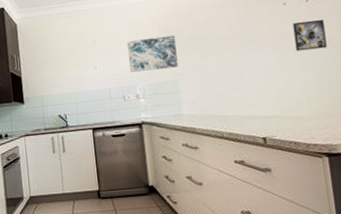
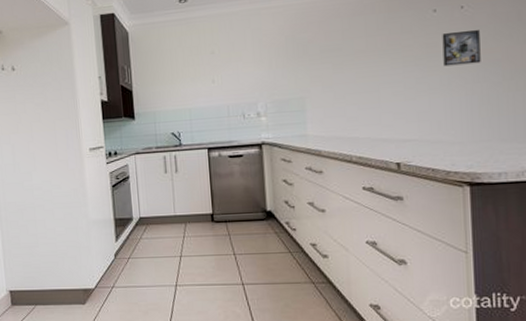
wall art: present [126,35,178,72] -> none [249,46,306,87]

